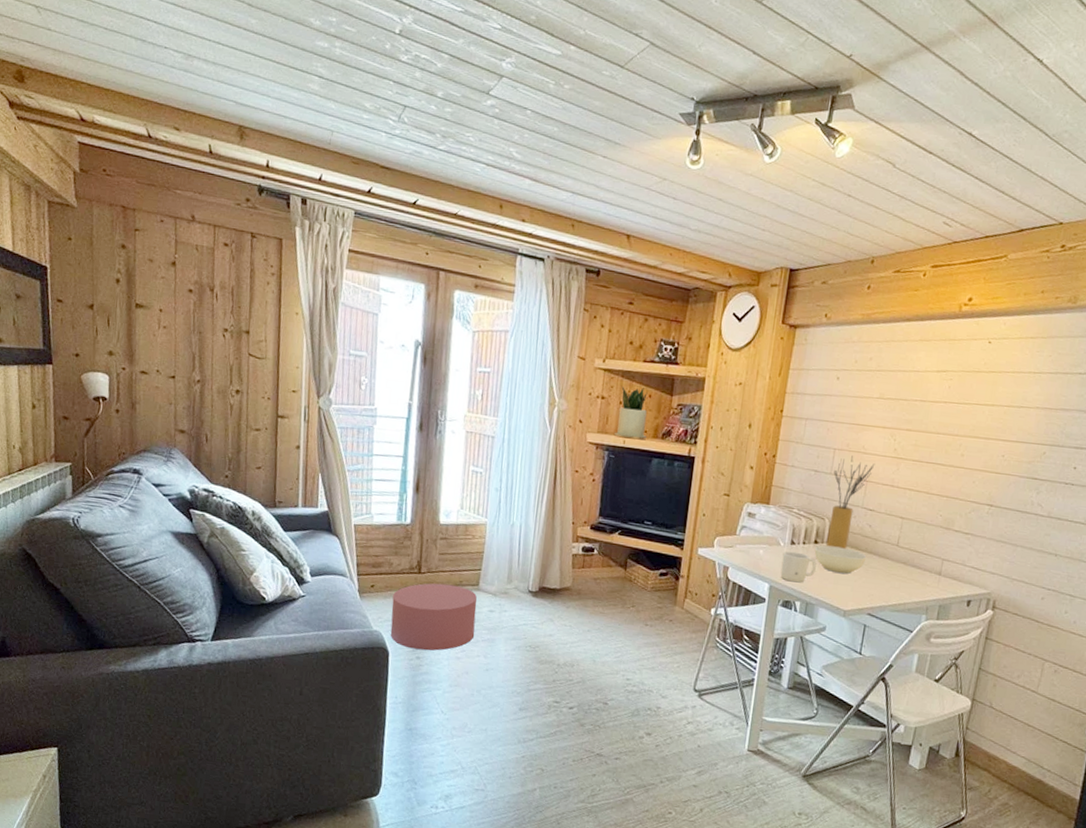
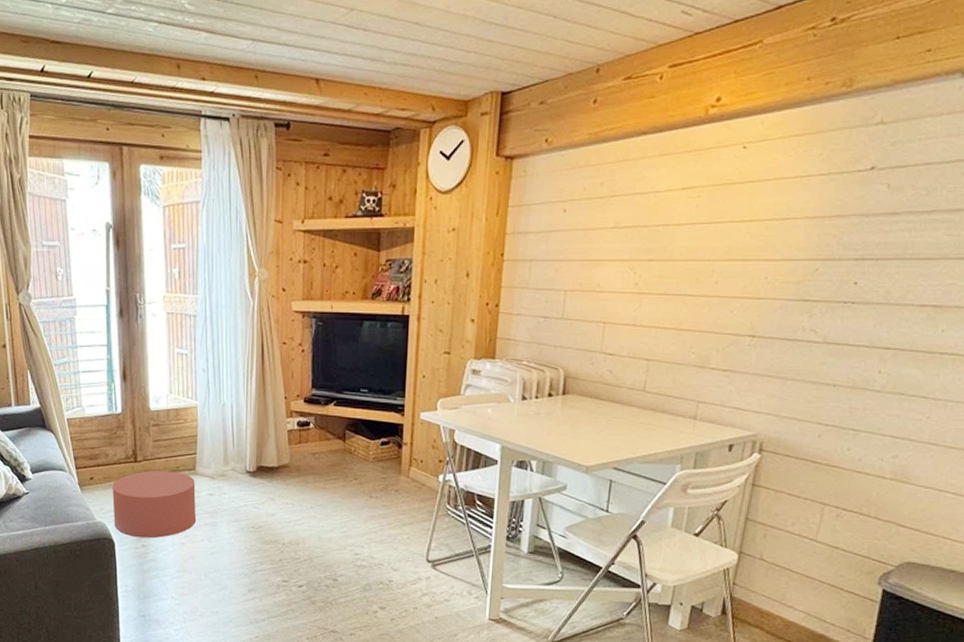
planter: present [613,386,648,440] -> none [319,246,356,303]
mug: present [780,551,817,583] -> none [512,407,552,441]
bowl: present [814,545,867,574] -> none [549,397,609,427]
vase: present [827,456,875,549] -> none [562,296,613,400]

